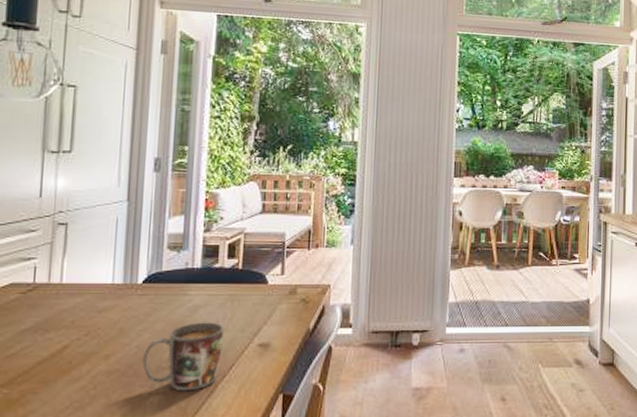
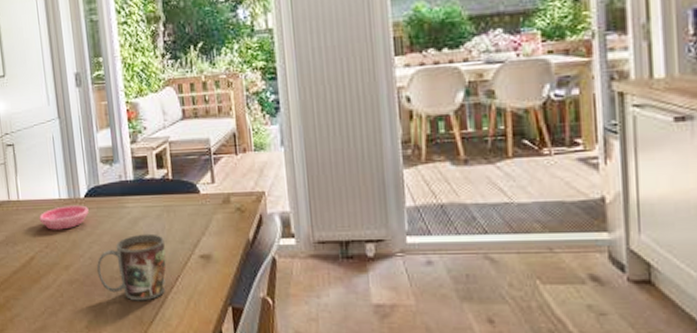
saucer: none [83,291,145,317] -> present [39,205,89,230]

